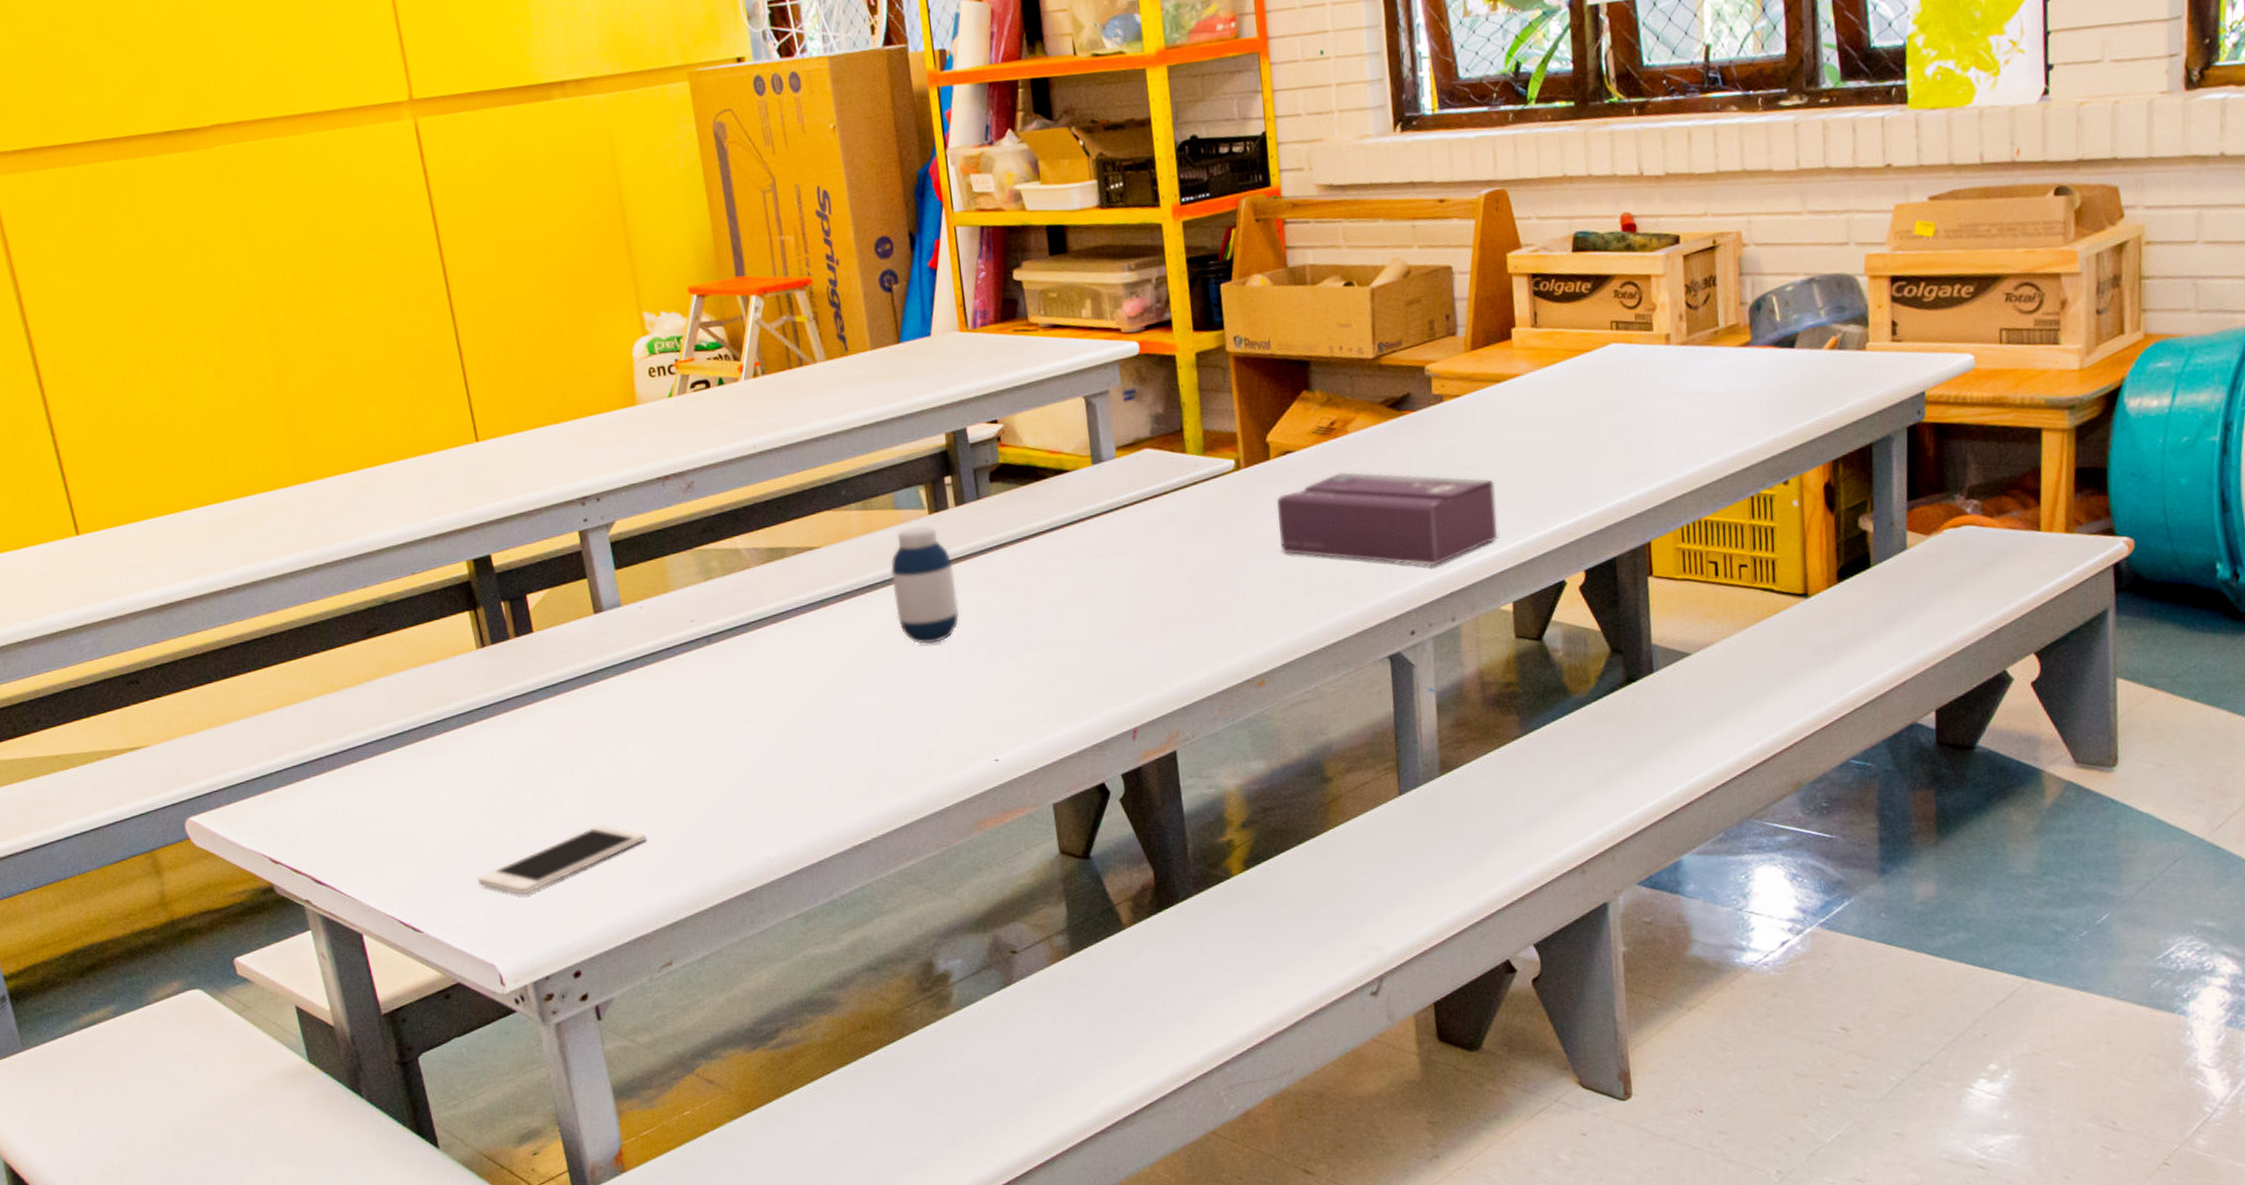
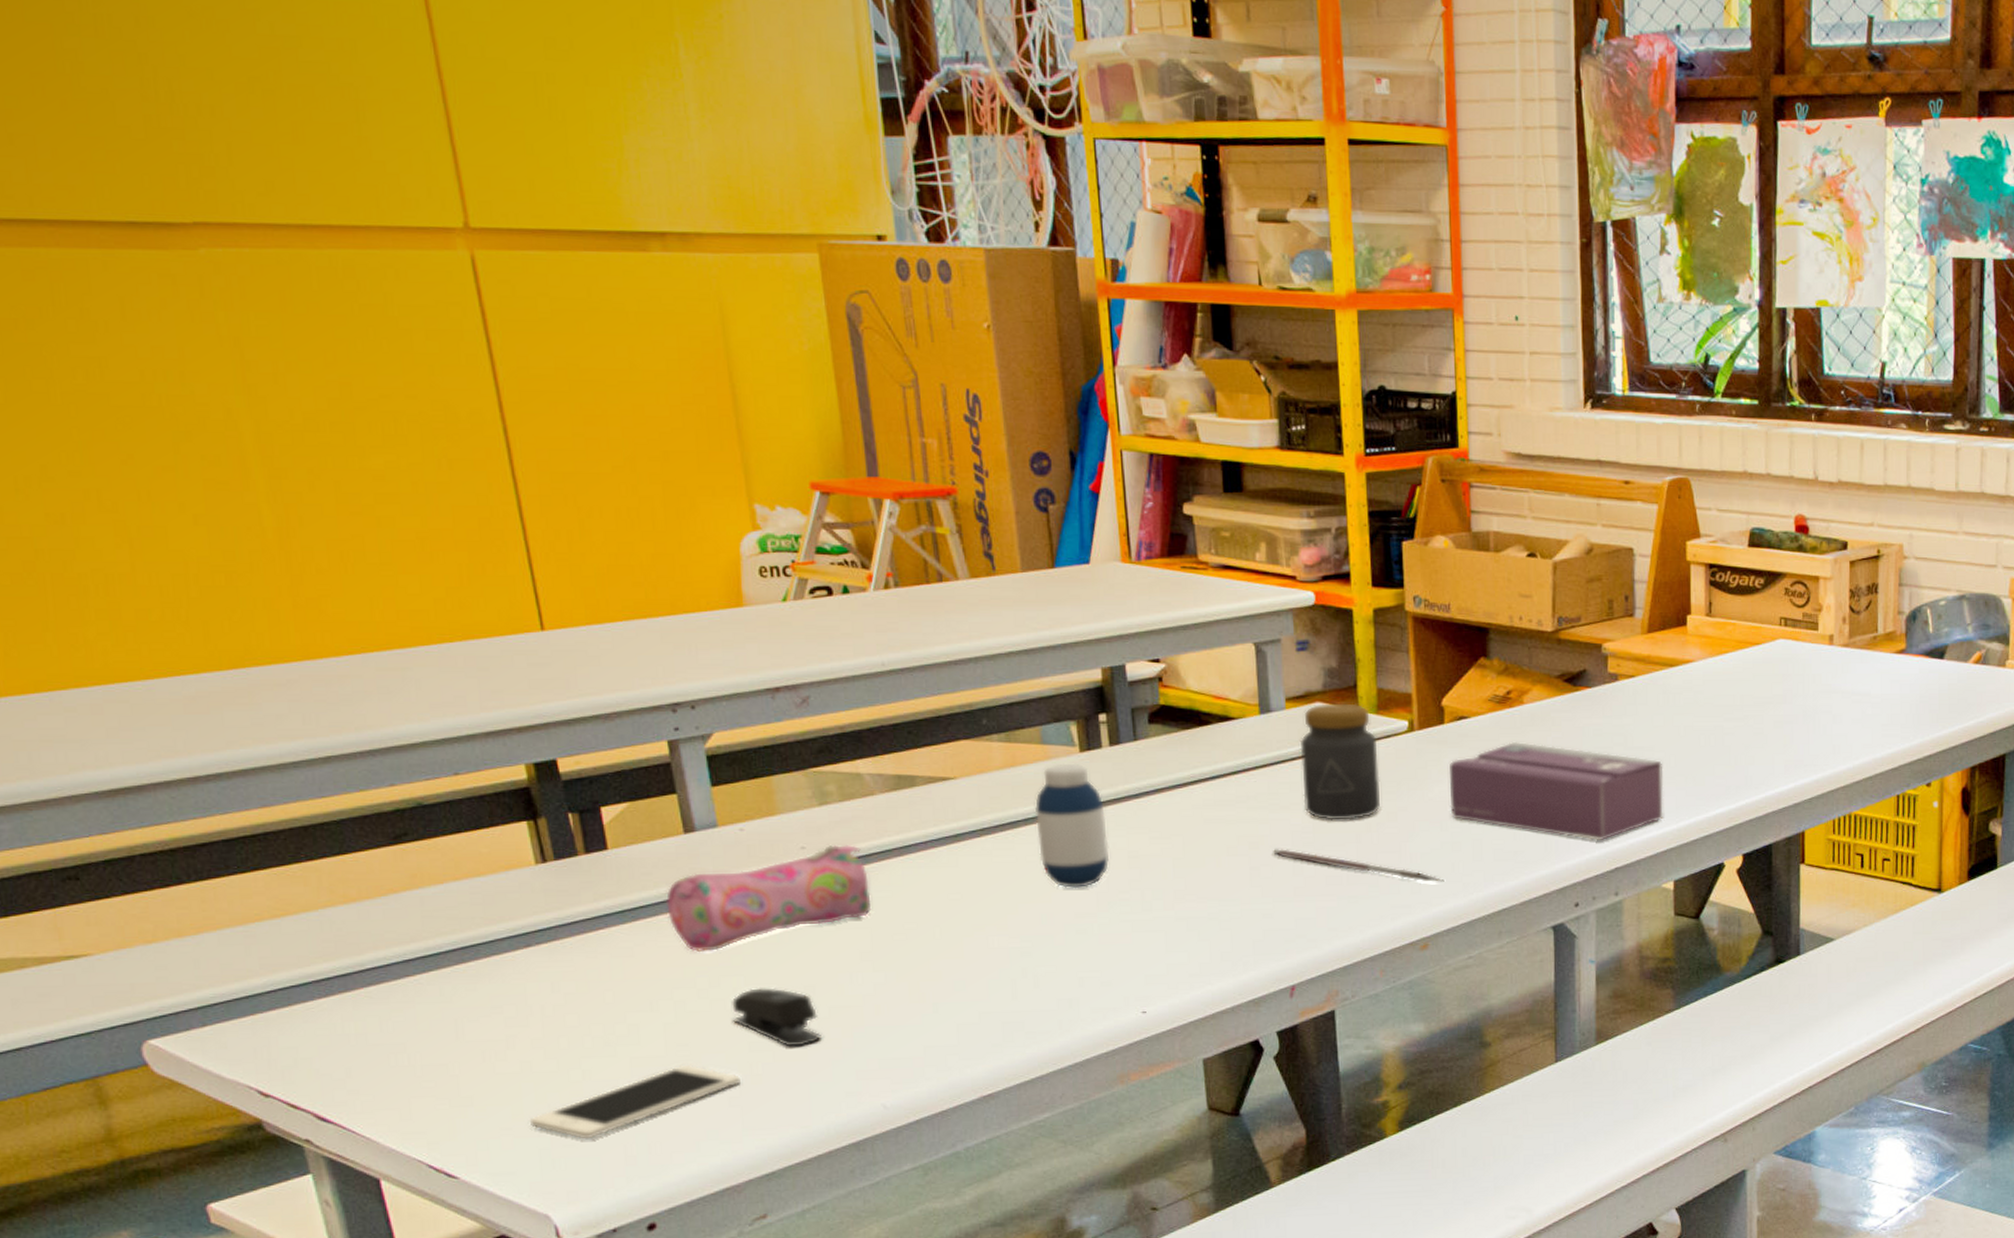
pencil case: none [581,615,752,721] -> present [666,845,872,952]
stapler: none [637,751,713,805] -> present [732,988,821,1047]
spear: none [1110,593,1278,619] -> present [1273,848,1445,882]
jar: none [1131,446,1212,563] -> present [1299,703,1381,820]

